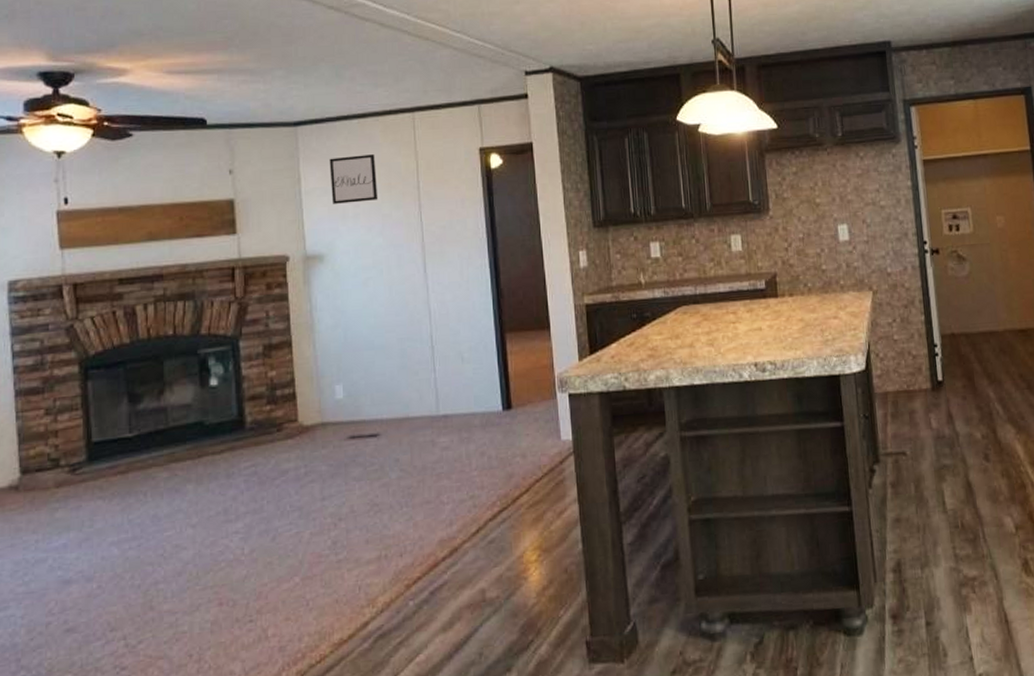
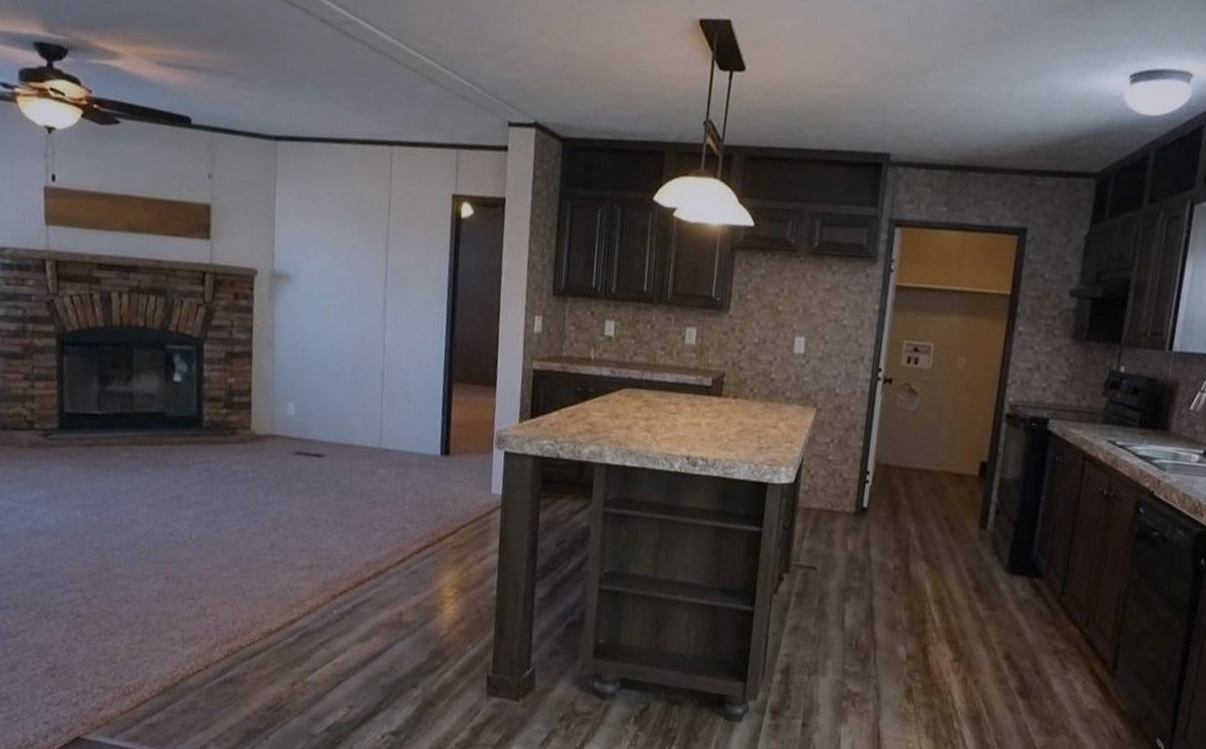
wall art: present [329,154,379,204] -> none [303,179,350,230]

